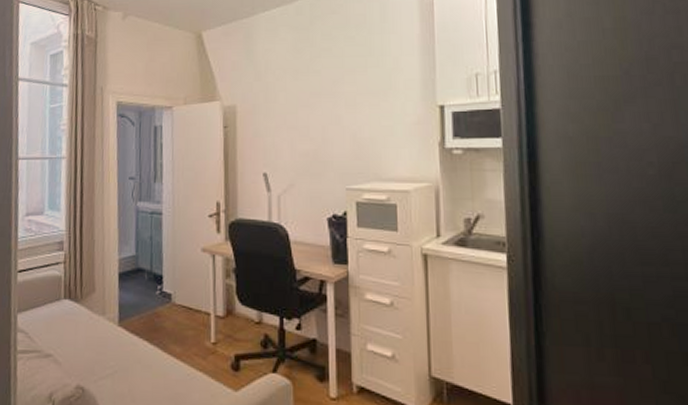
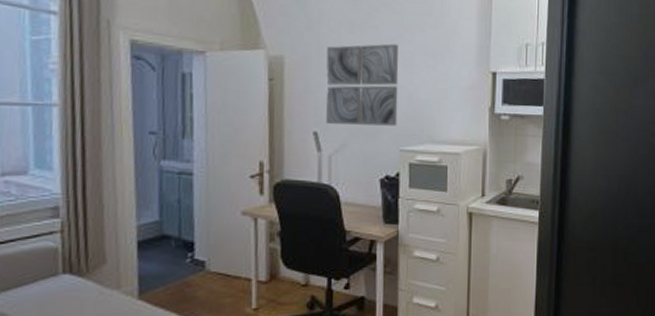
wall art: none [273,86,342,165] -> present [325,43,399,126]

